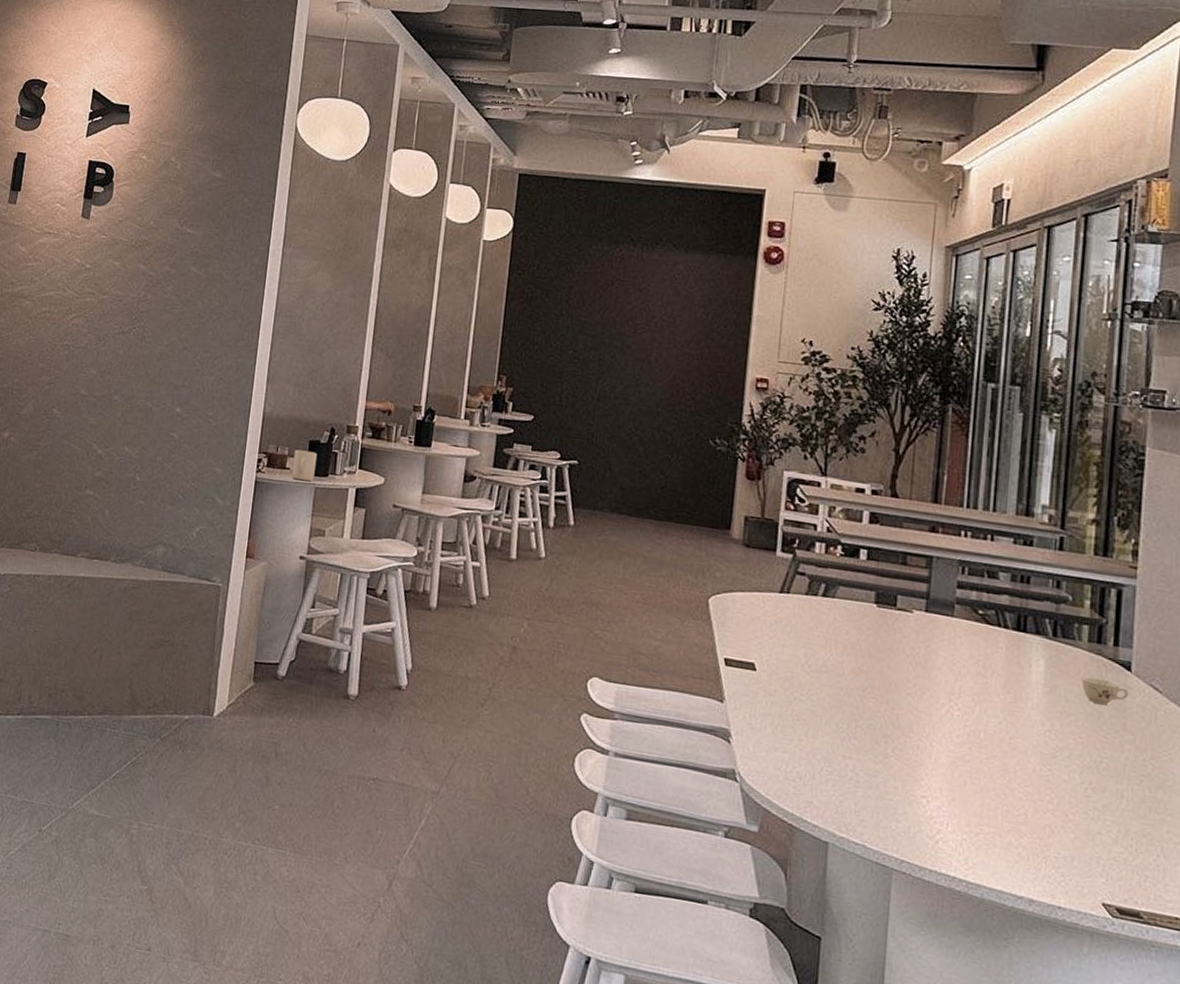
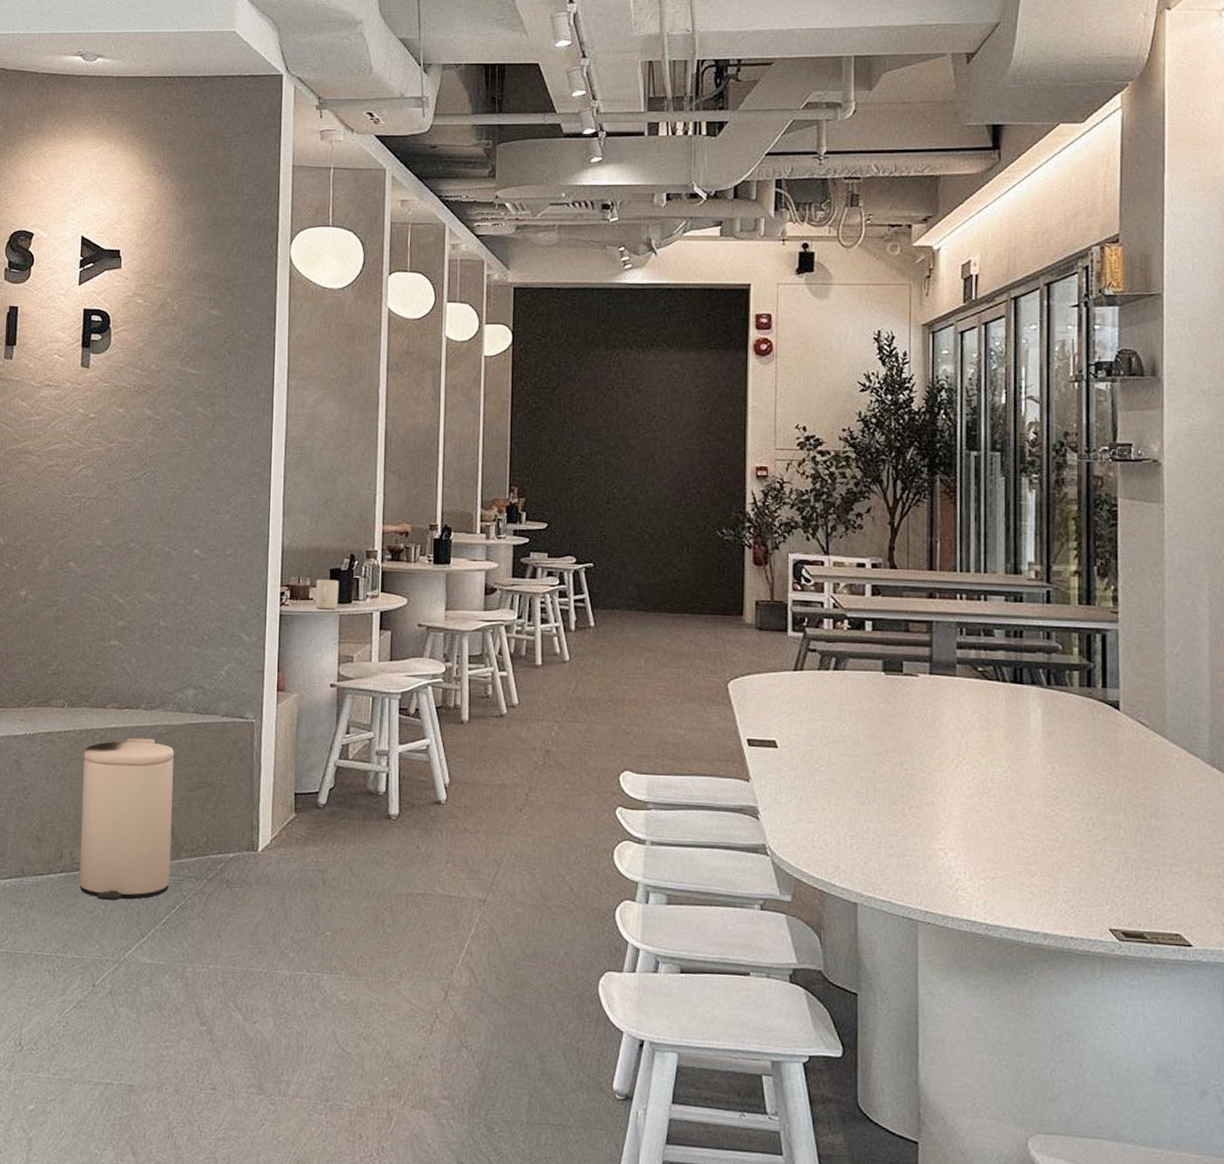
pedal bin: none [35,588,140,750] -> present [79,737,175,900]
teacup: present [1080,676,1129,706] -> none [1074,719,1119,744]

